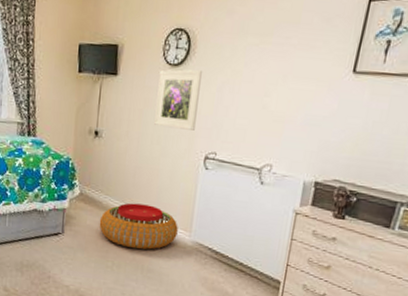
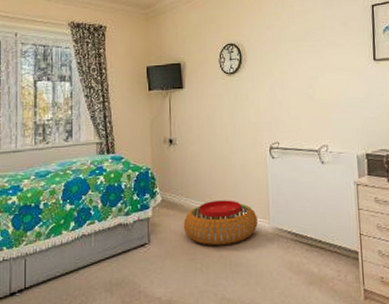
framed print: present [154,69,202,130] -> none [219,74,257,127]

